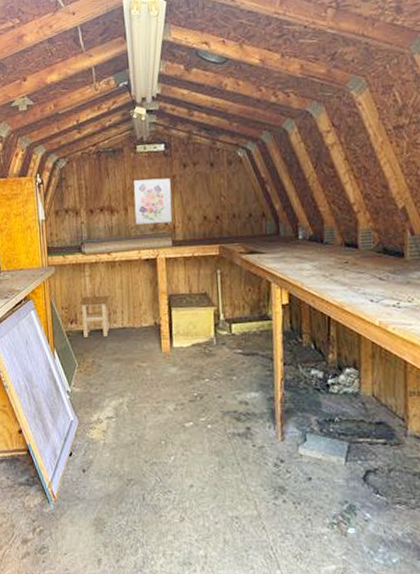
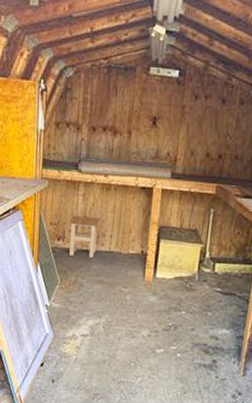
wall art: present [134,178,172,225] -> none [137,104,179,155]

